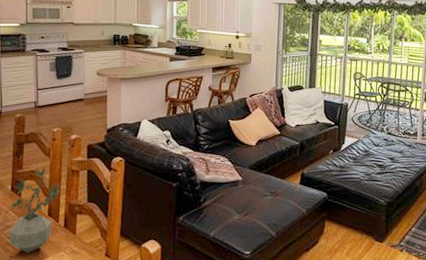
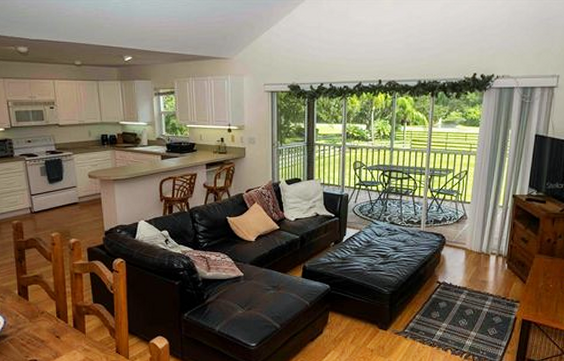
potted plant: present [9,167,61,254] -> none [19,271,67,353]

